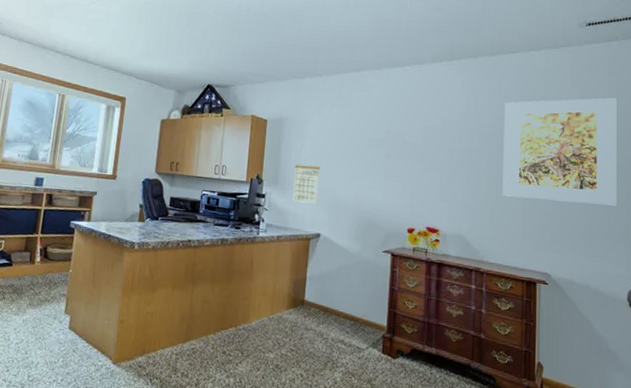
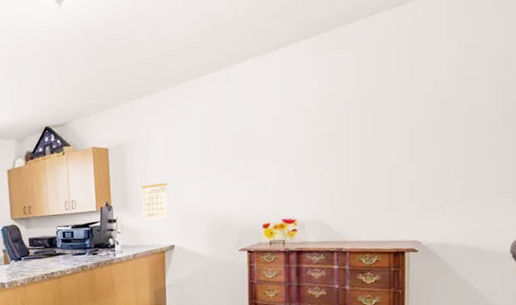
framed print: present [502,97,617,206] -> none [364,36,504,173]

